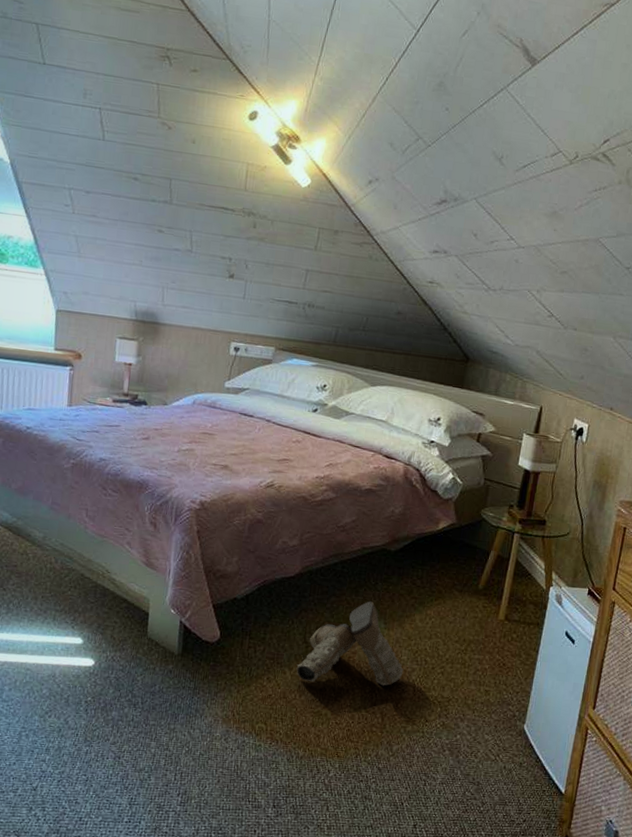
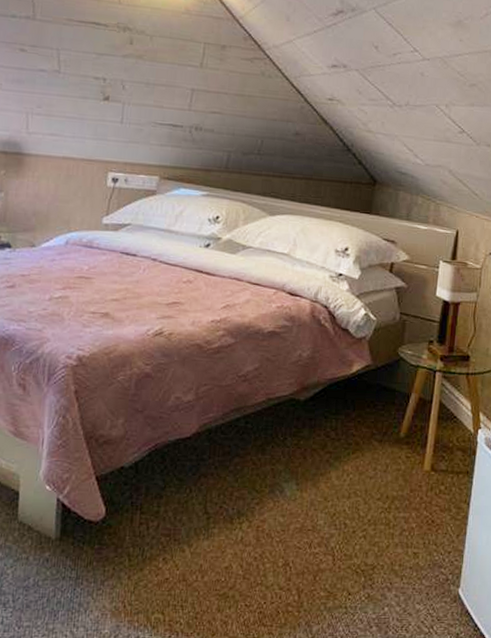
boots: present [296,601,404,686] -> none [196,459,321,560]

